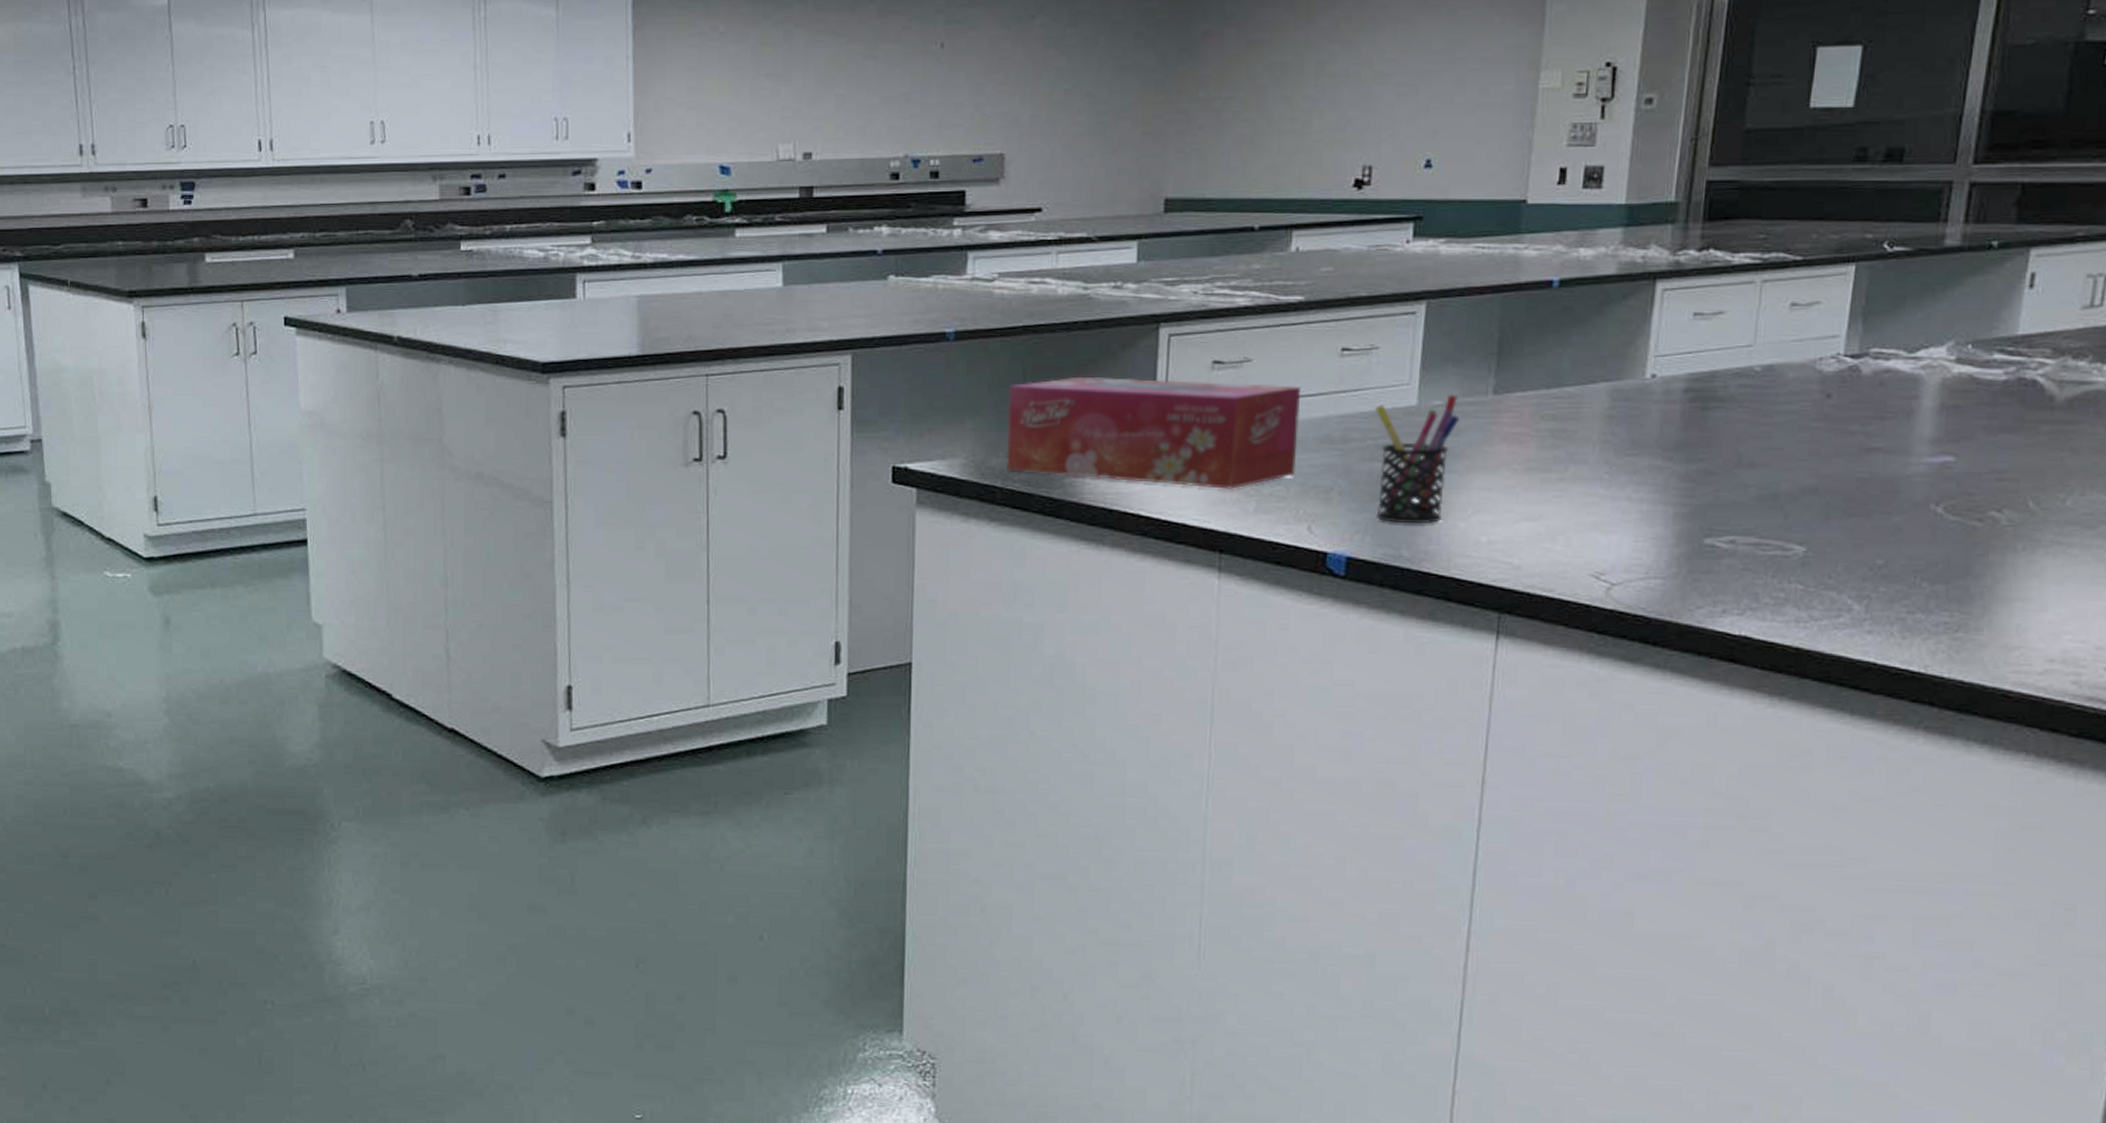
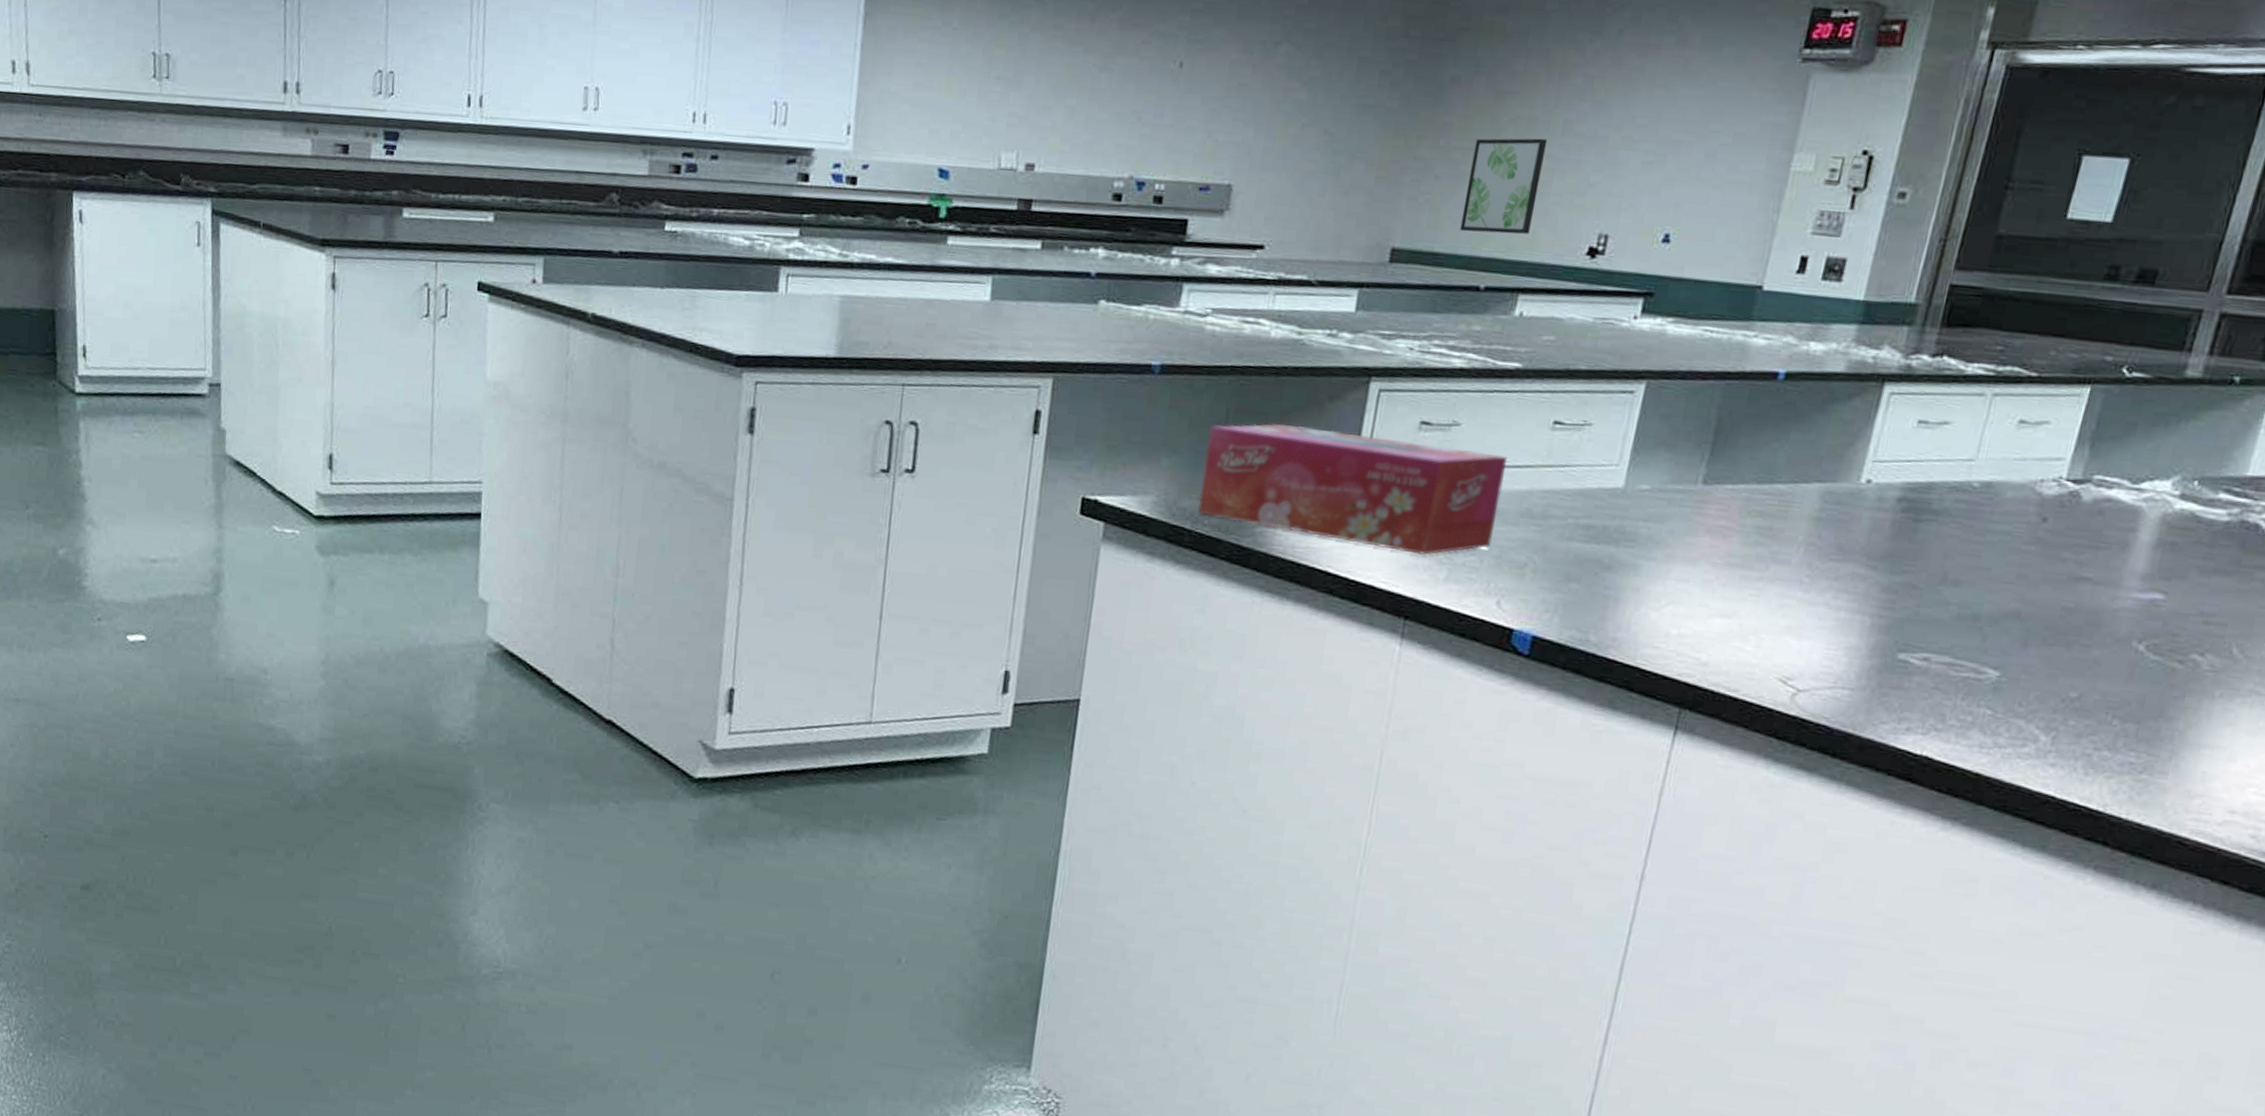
wall art: none [1228,81,1303,176] -> present [1460,138,1548,234]
pen holder: present [1374,394,1460,524] -> none [1567,479,1667,610]

